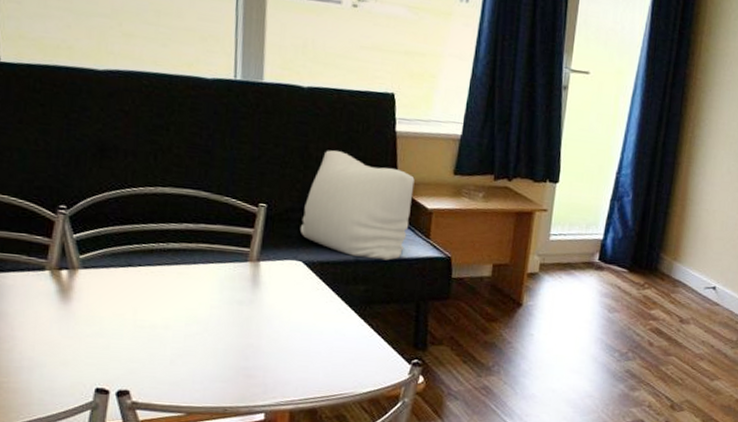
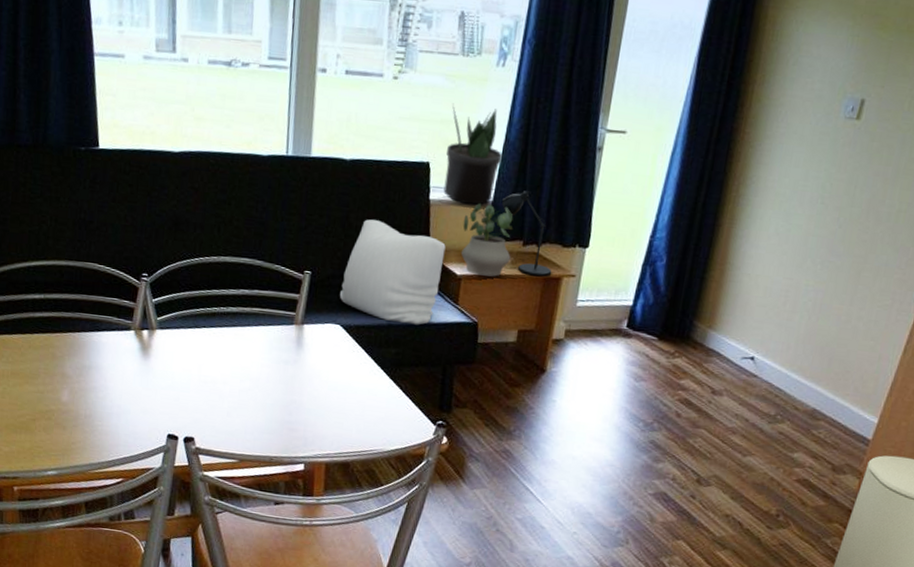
planter: none [410,35,469,138] -> present [443,103,502,205]
potted plant: none [430,137,484,211] -> present [460,203,513,277]
desk lamp: none [470,126,524,211] -> present [501,191,552,277]

